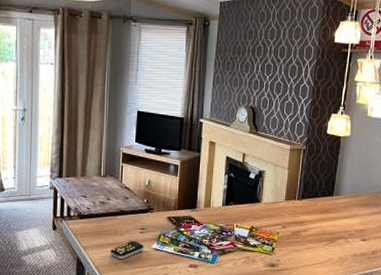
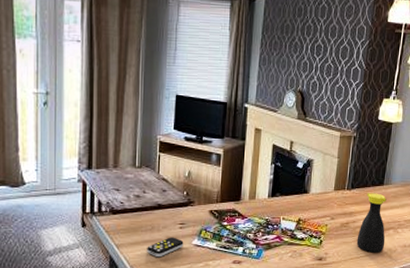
bottle: none [308,203,336,261] -> present [356,193,386,253]

